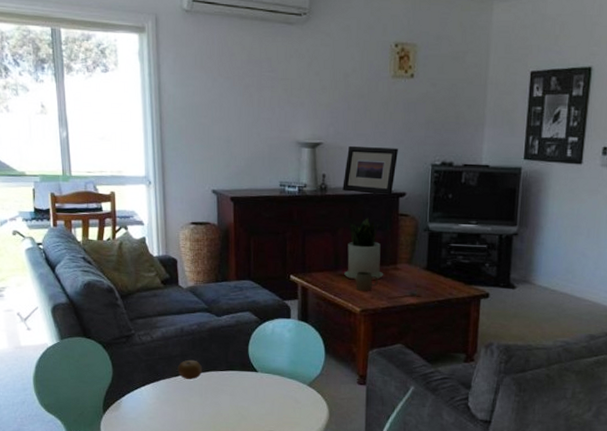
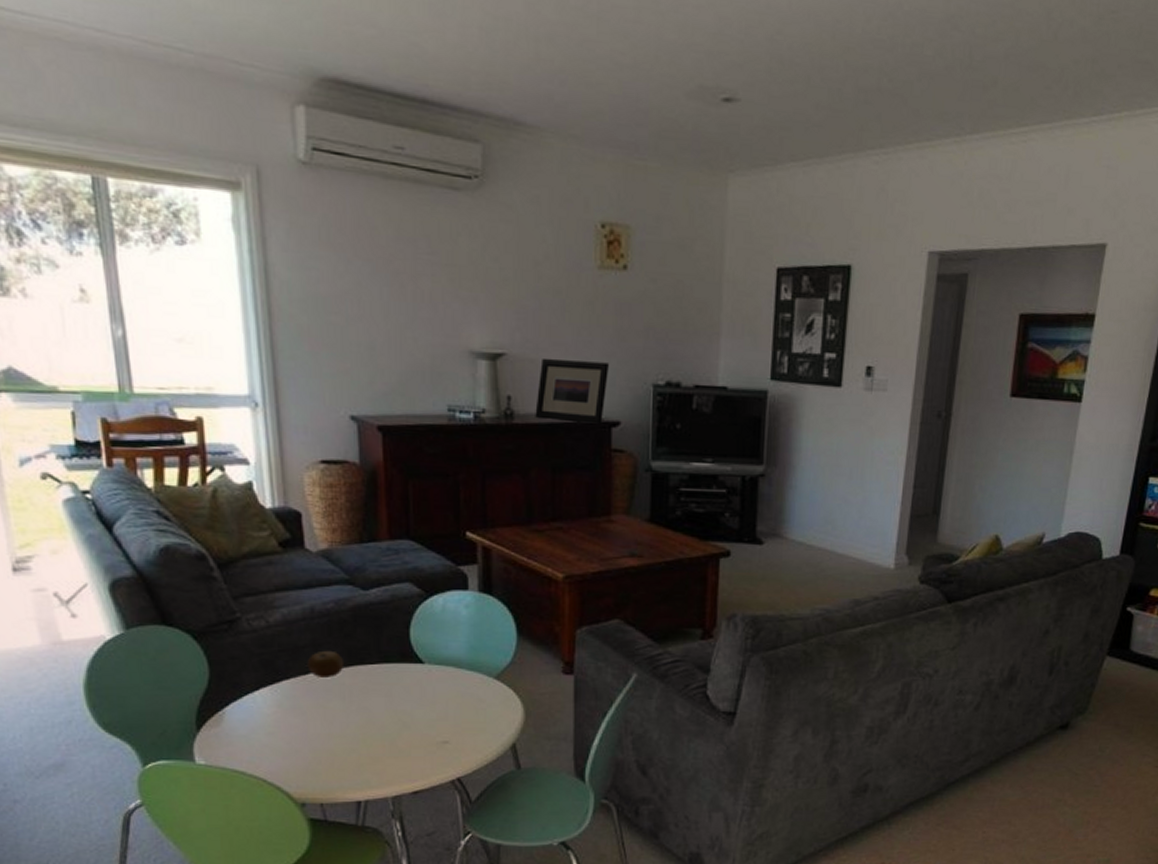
planter: present [344,218,384,280] -> none [541,454,594,537]
mug: present [356,271,378,291] -> none [556,525,586,551]

